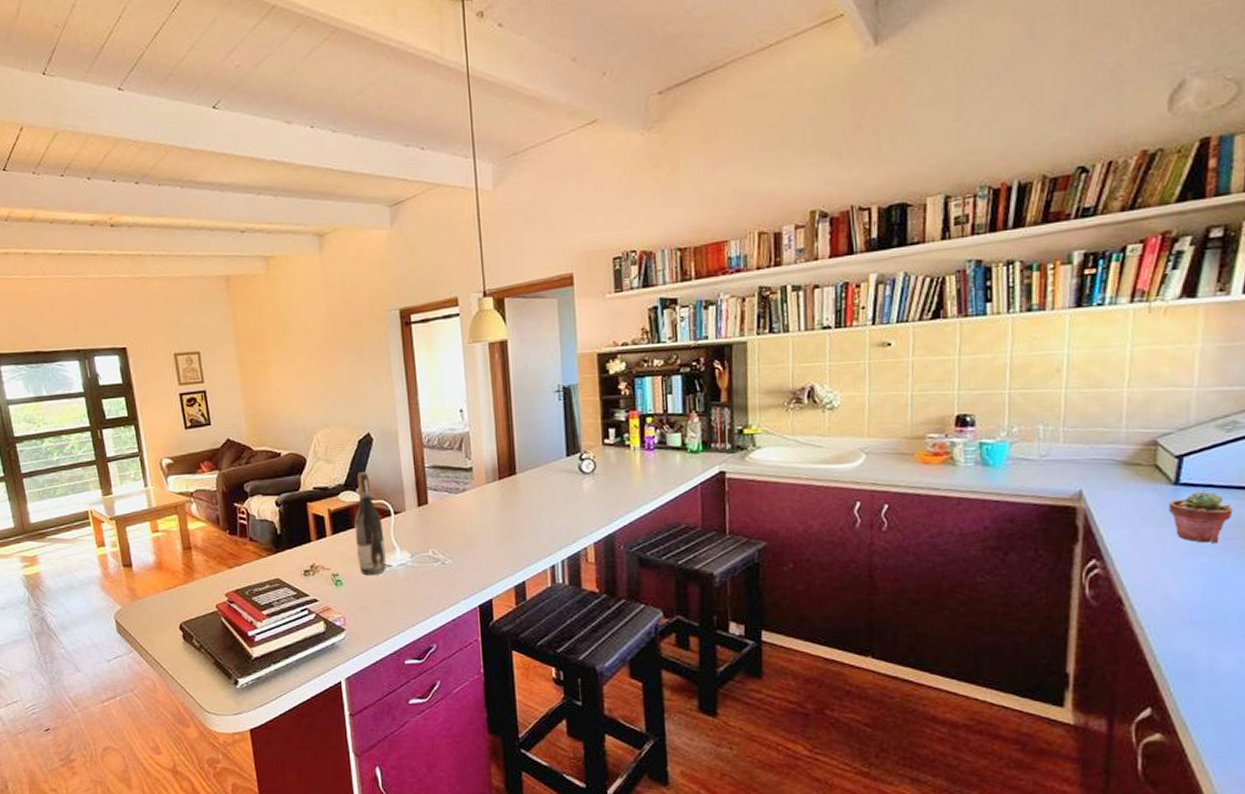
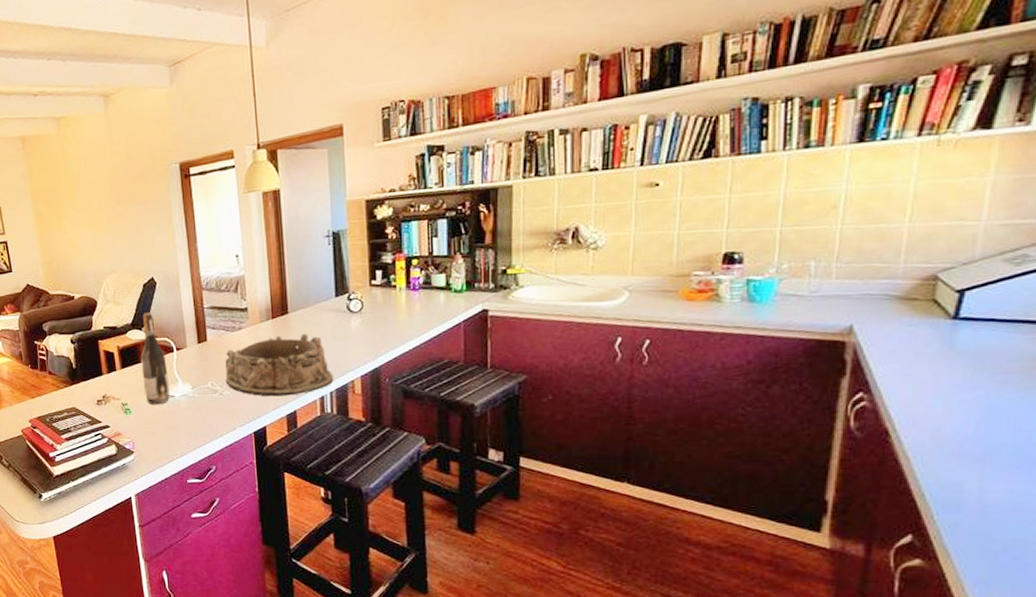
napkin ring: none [448,496,566,566] -> present [225,333,334,397]
potted succulent: present [1169,491,1233,544] -> none [946,325,1016,377]

